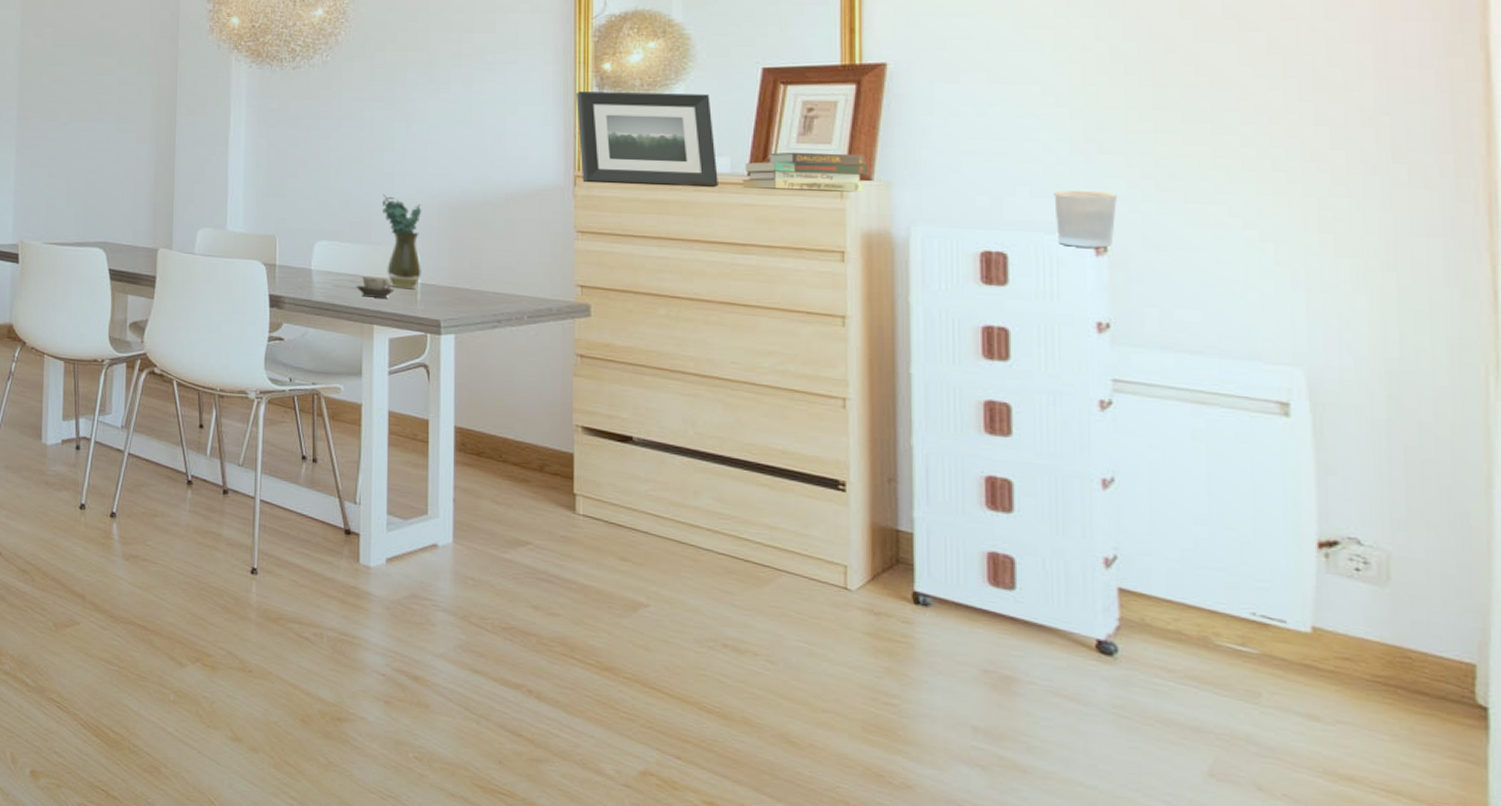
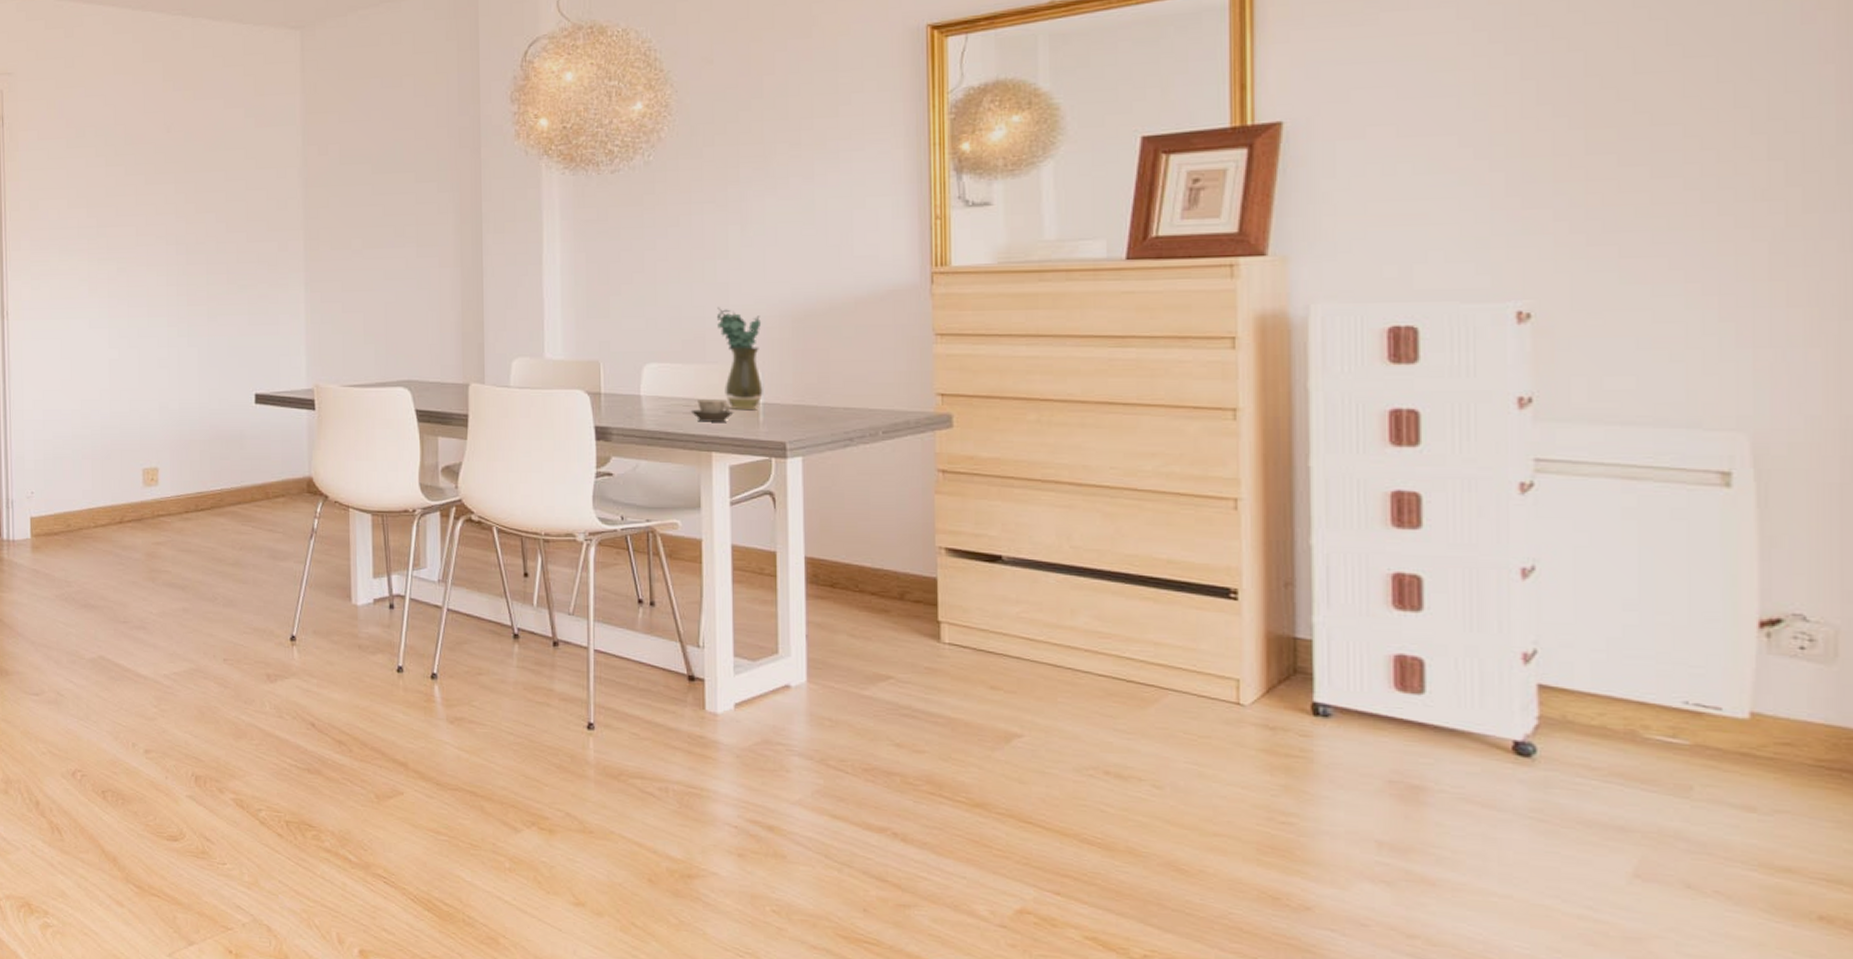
picture frame: present [576,91,718,188] -> none [932,171,1093,279]
books: present [741,152,868,193] -> none [1119,227,1261,275]
candle holder: present [1054,189,1117,248] -> none [1471,250,1542,315]

